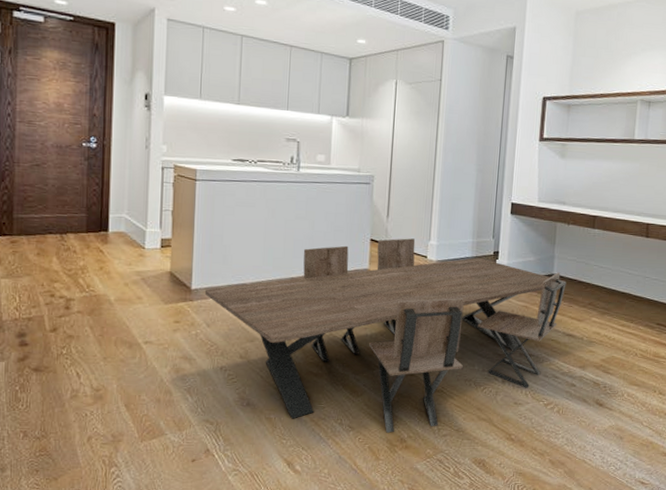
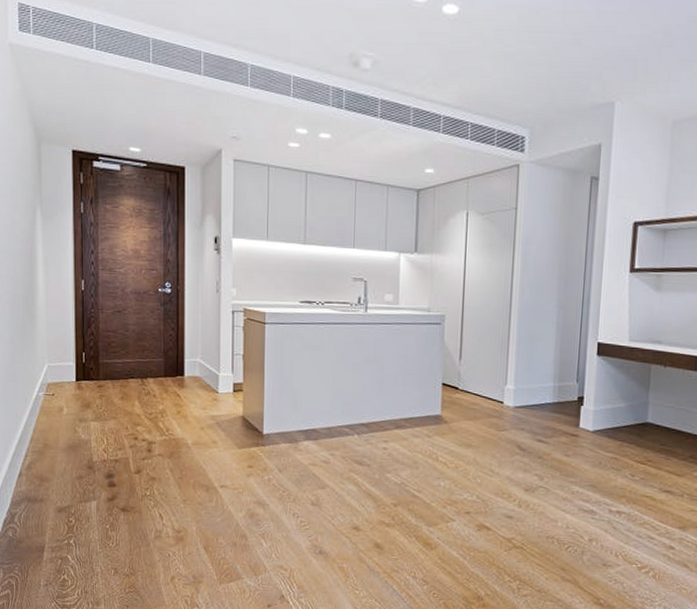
dining table: present [204,238,567,433] -> none [276,382,663,590]

